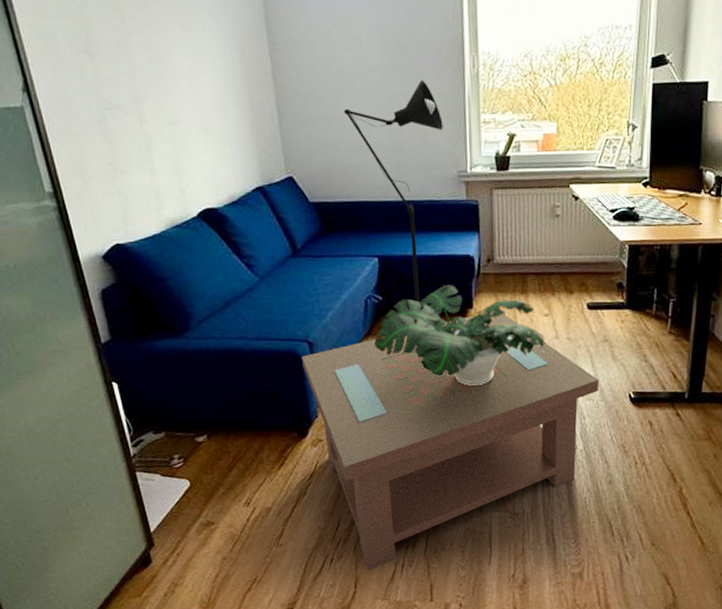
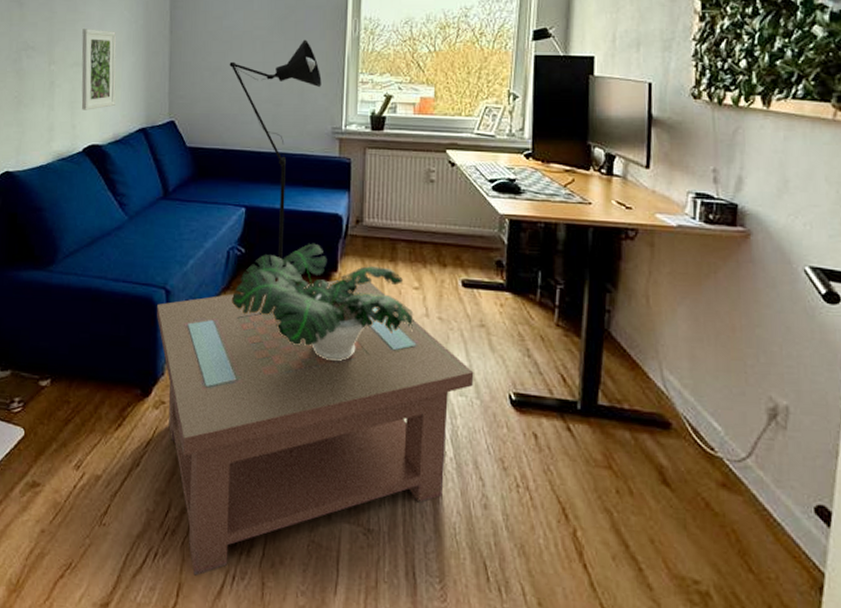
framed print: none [172,80,225,173] -> present [81,29,117,110]

